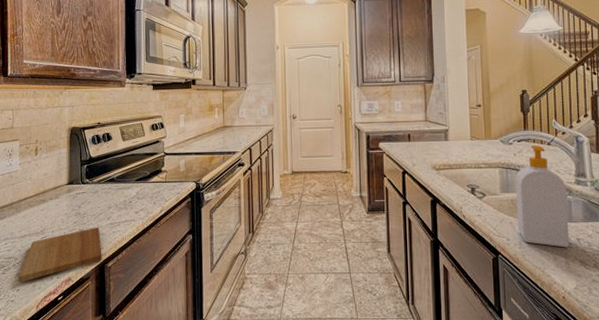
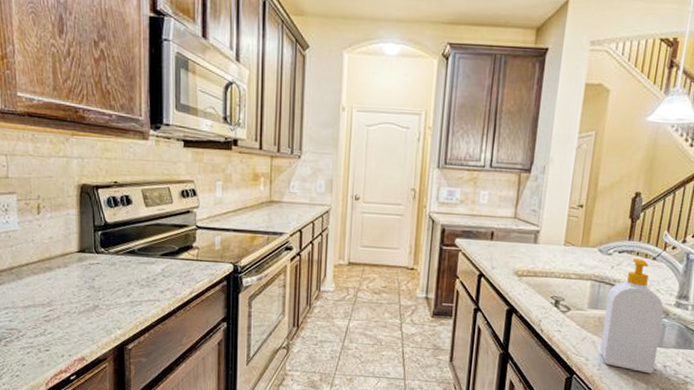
cutting board: present [19,227,102,283] -> none [23,304,121,357]

